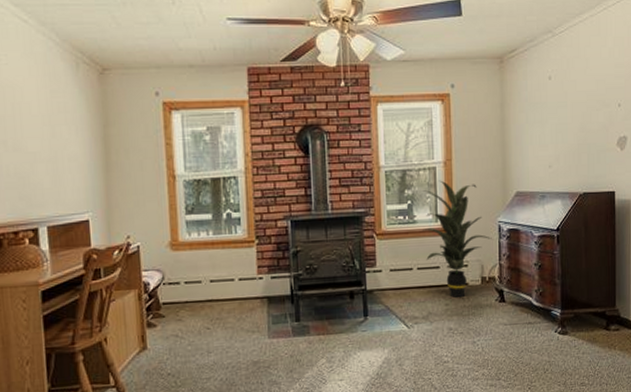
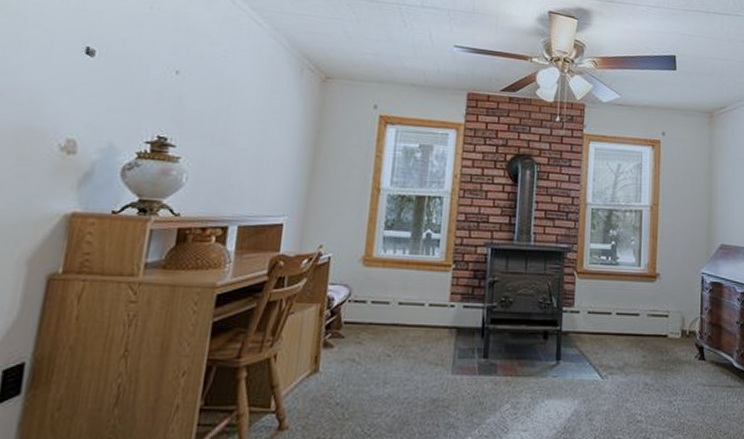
indoor plant: present [420,180,493,298] -> none [622,224,696,351]

